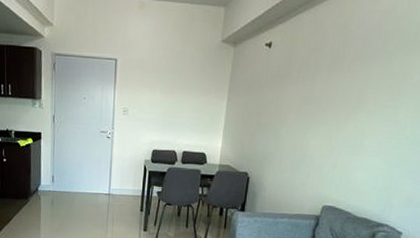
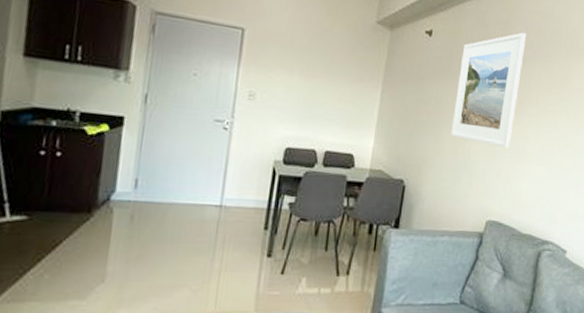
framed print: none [289,34,366,143] -> present [451,33,527,148]

